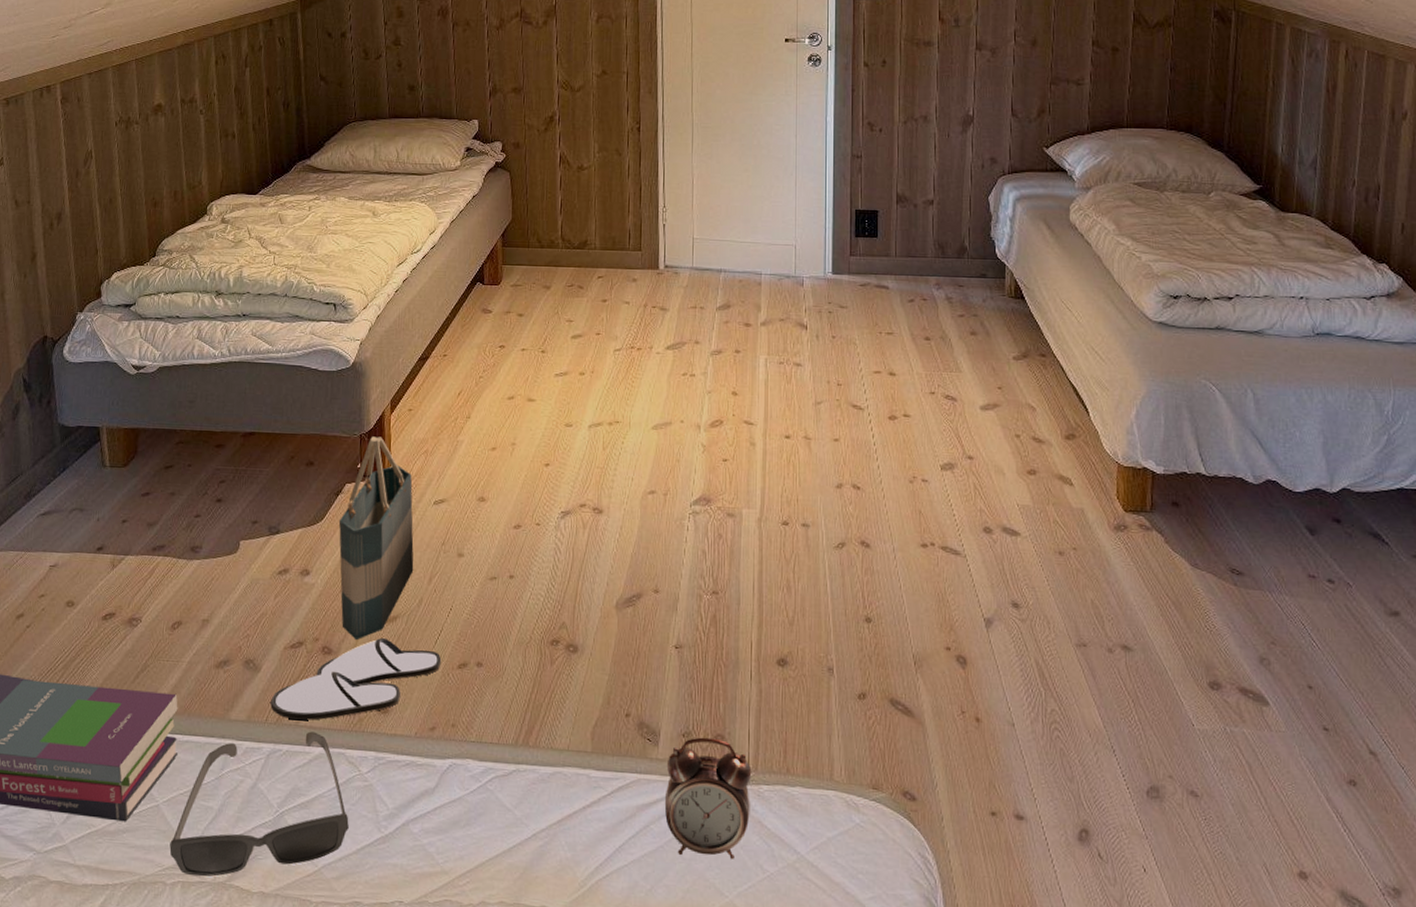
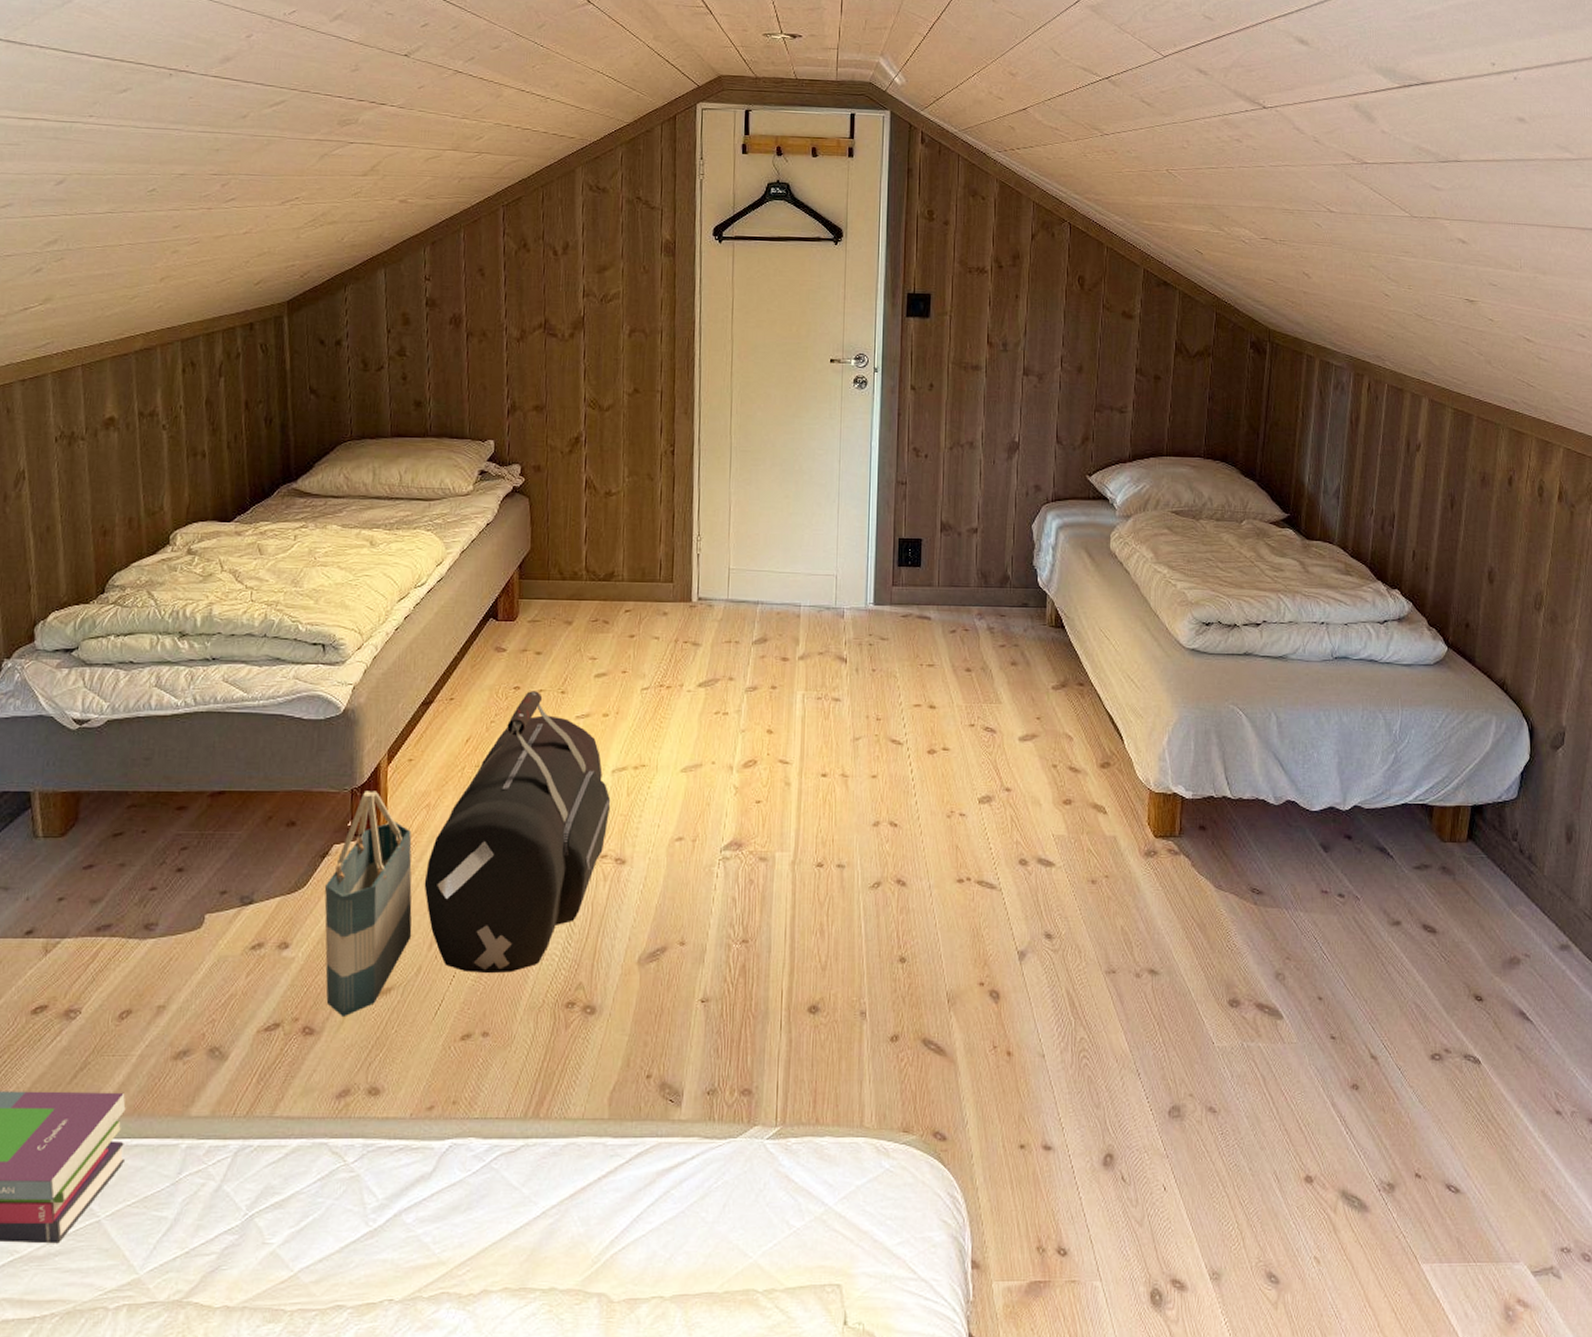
glasses: present [169,731,349,878] -> none [113,1122,332,1297]
slippers: present [270,638,442,720] -> none [239,1013,442,1110]
duffel bag: none [423,350,588,609] -> present [424,691,611,973]
alarm clock: present [664,737,752,860] -> none [686,1093,780,1219]

